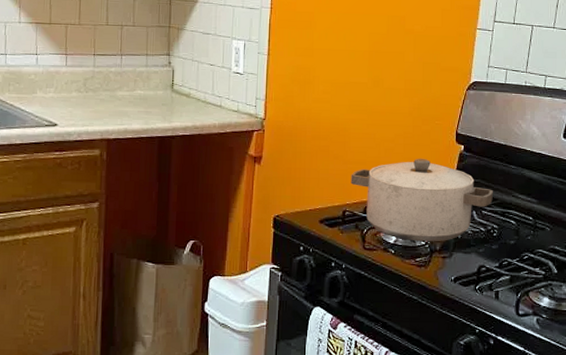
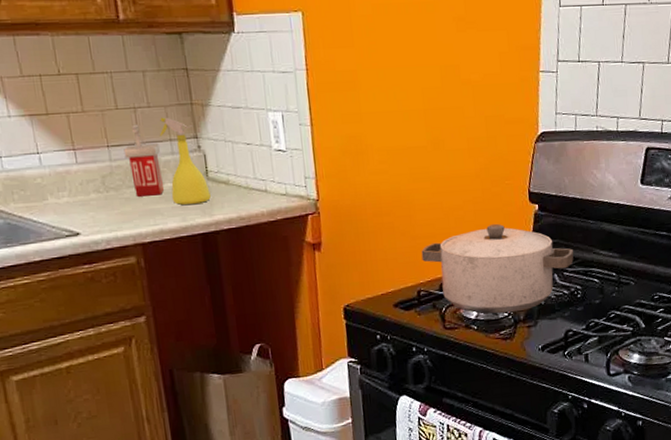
soap dispenser: none [106,39,136,100] -> present [124,124,165,197]
spray bottle: none [138,35,173,111] -> present [159,117,211,206]

